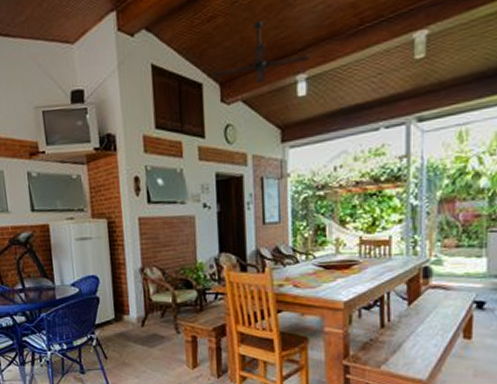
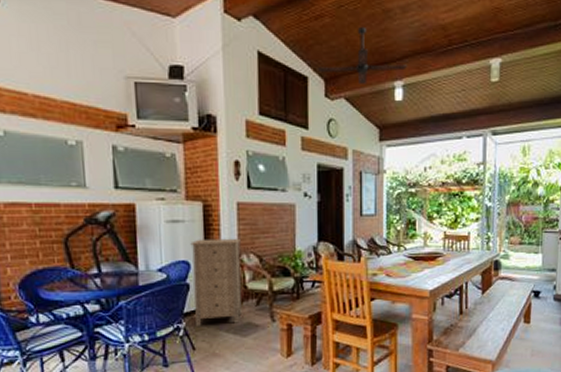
storage cabinet: none [98,252,148,337] -> present [190,238,242,326]

